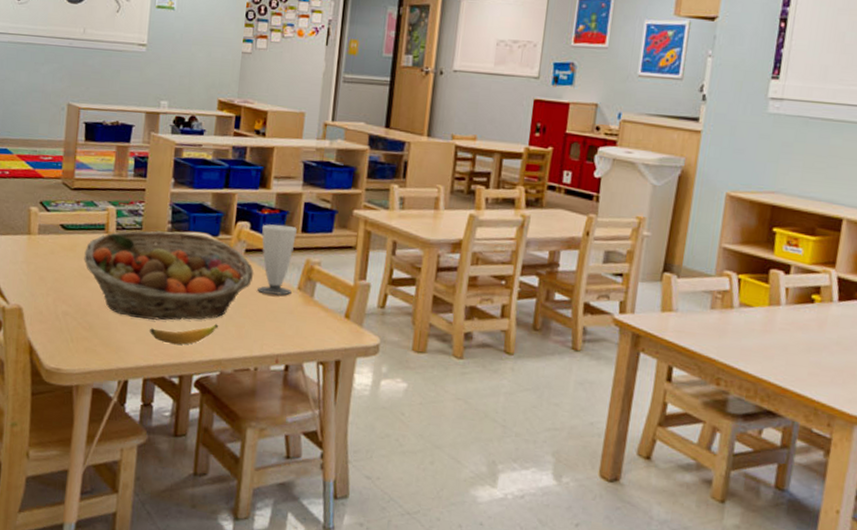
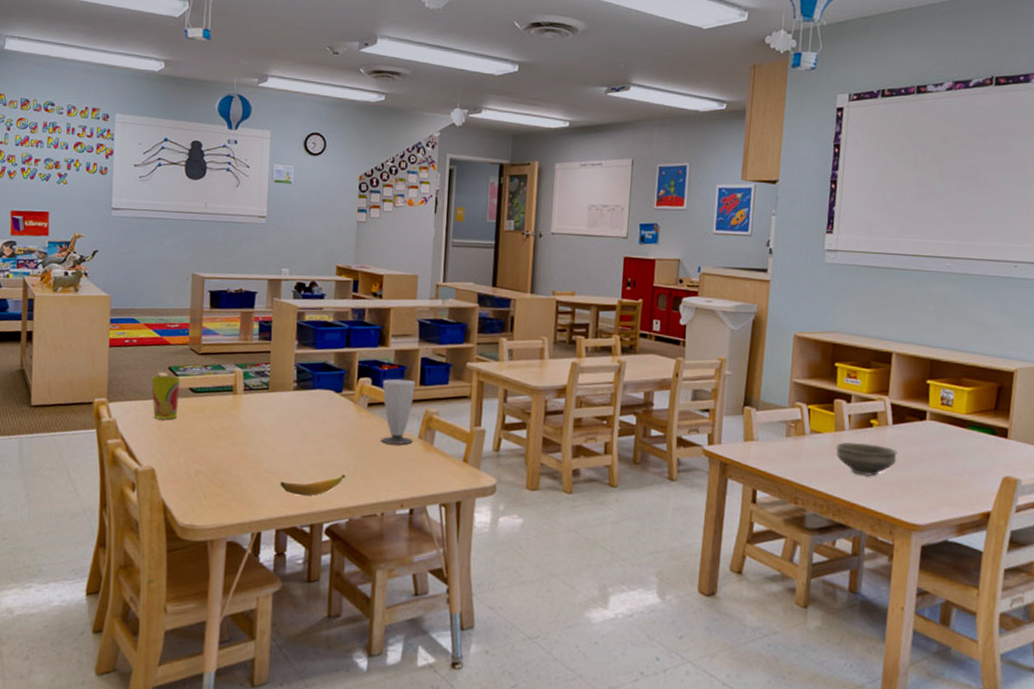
cup: none [22,210,51,257] -> present [151,375,180,420]
fruit basket: present [84,231,254,320] -> none [214,390,377,474]
bowl: none [768,319,842,360] -> present [835,442,897,477]

